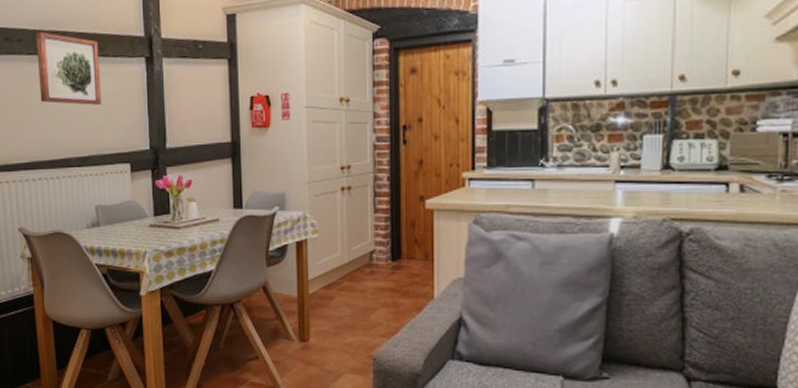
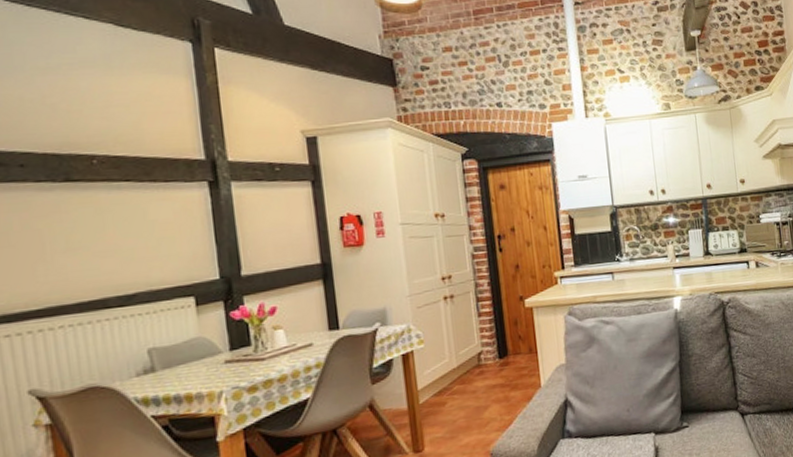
wall art: present [36,32,101,105] -> none [47,155,150,237]

